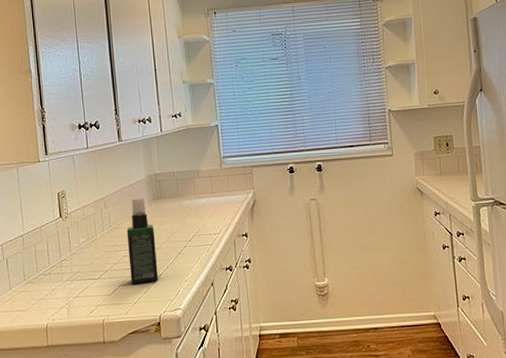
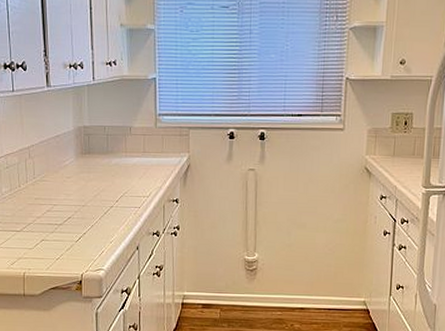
spray bottle: present [127,198,158,285] -> none [51,151,82,241]

